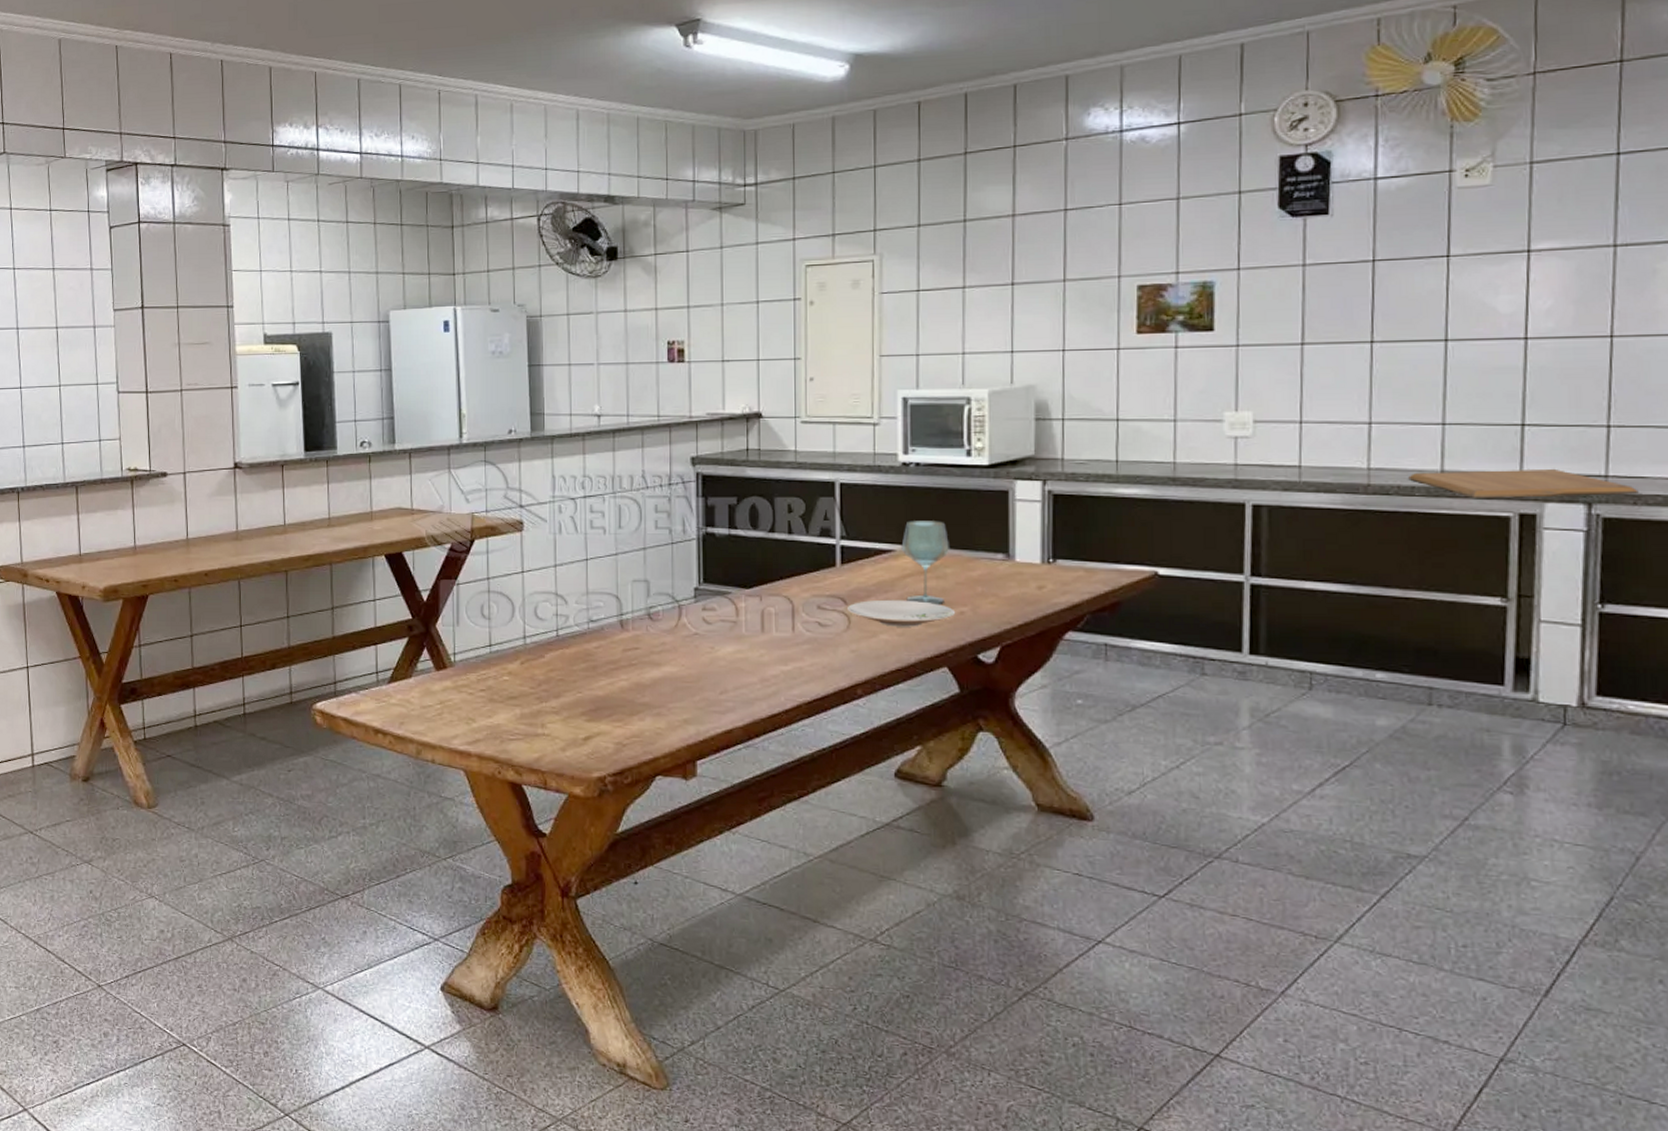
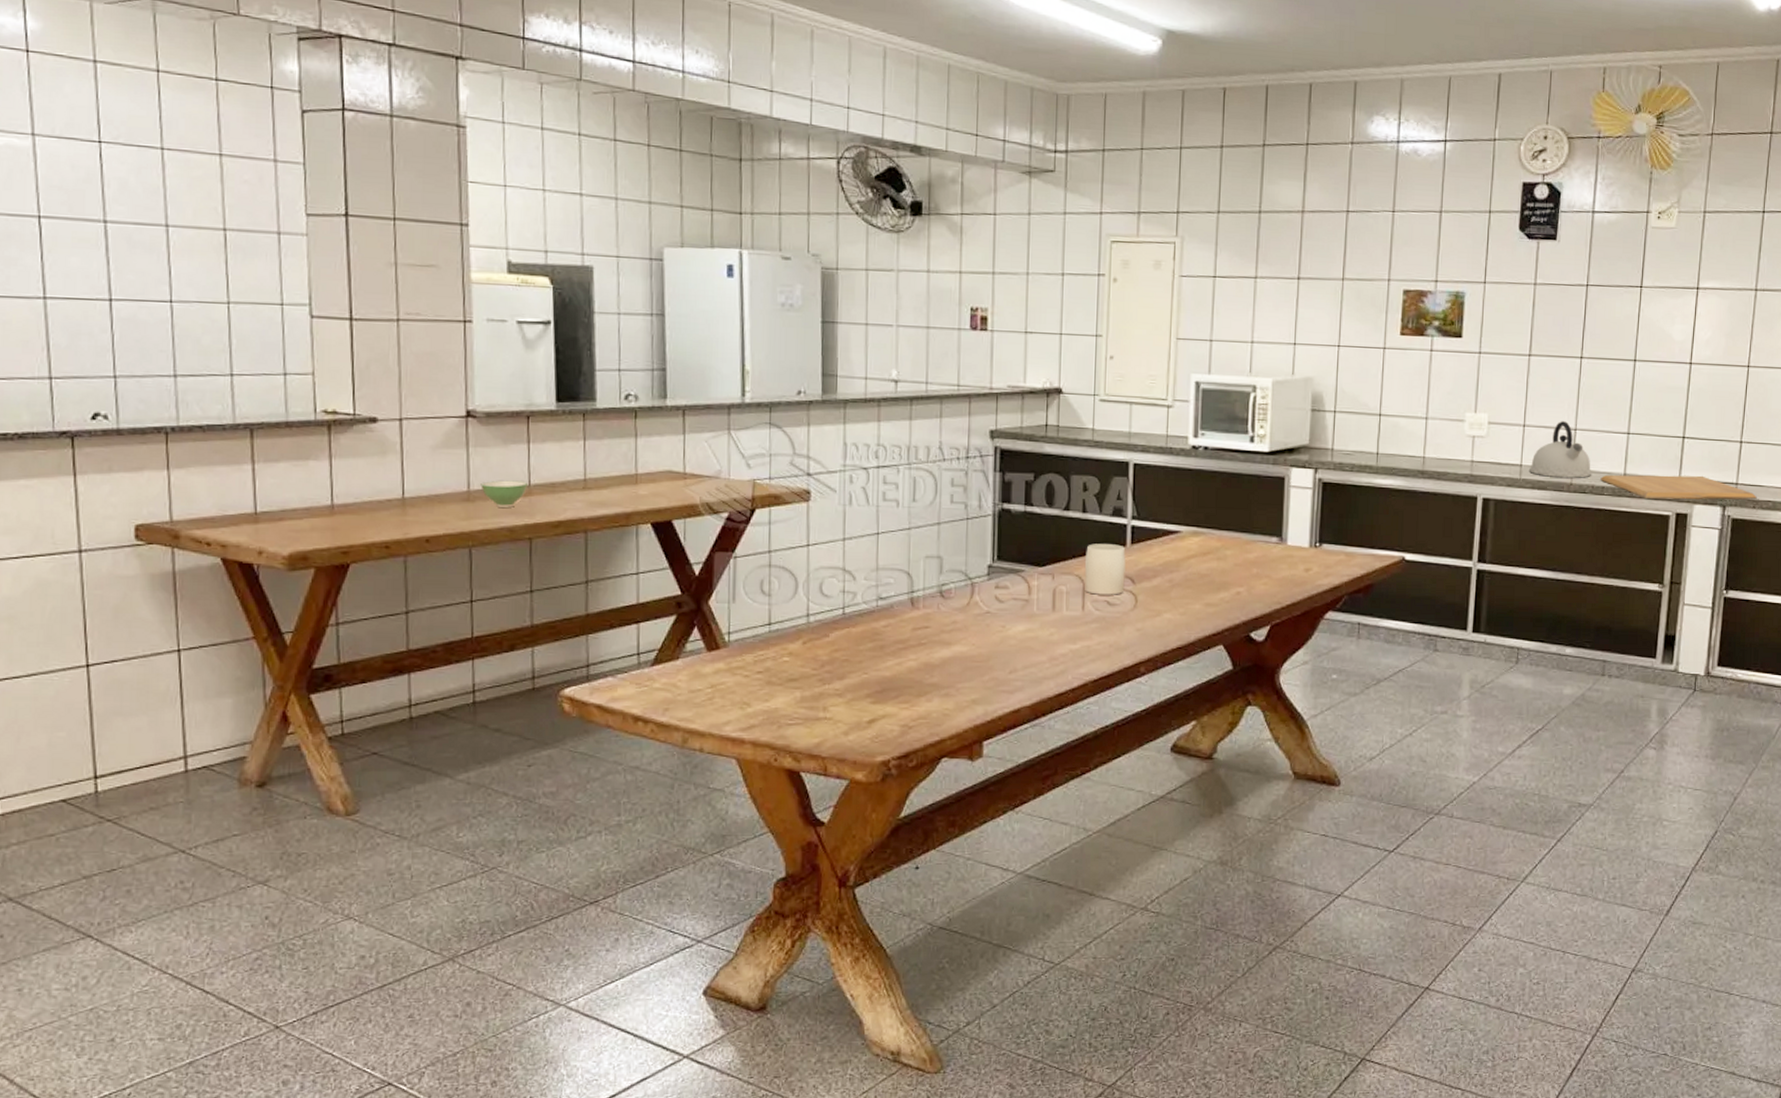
bowl: none [246,521,284,545] -> present [480,480,529,509]
mug: none [792,565,836,616] -> present [1084,544,1126,595]
plate: present [848,599,956,627] -> none [1135,579,1233,607]
wine glass: present [901,521,951,604] -> none [1187,503,1231,585]
kettle: none [1311,415,1397,478] -> present [1529,421,1592,478]

